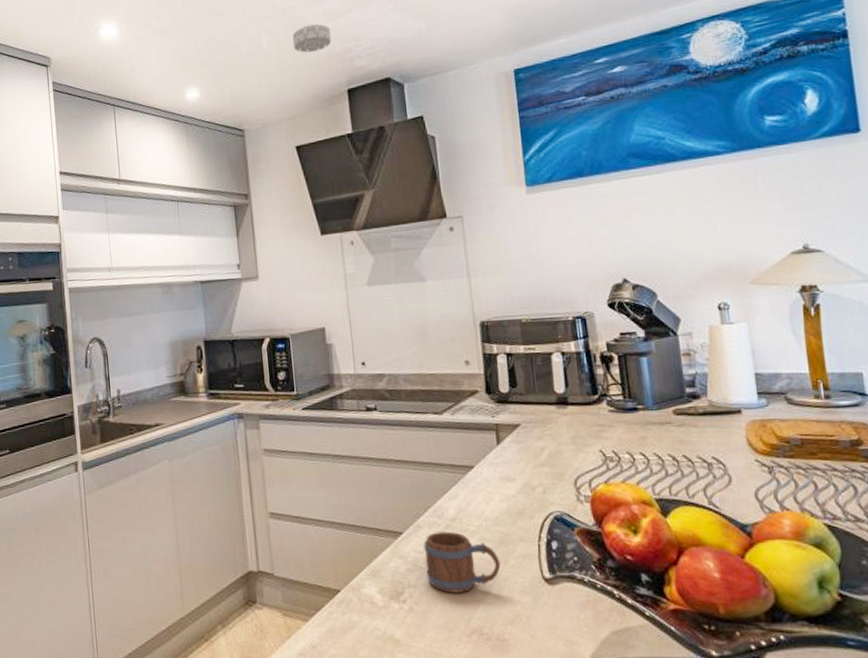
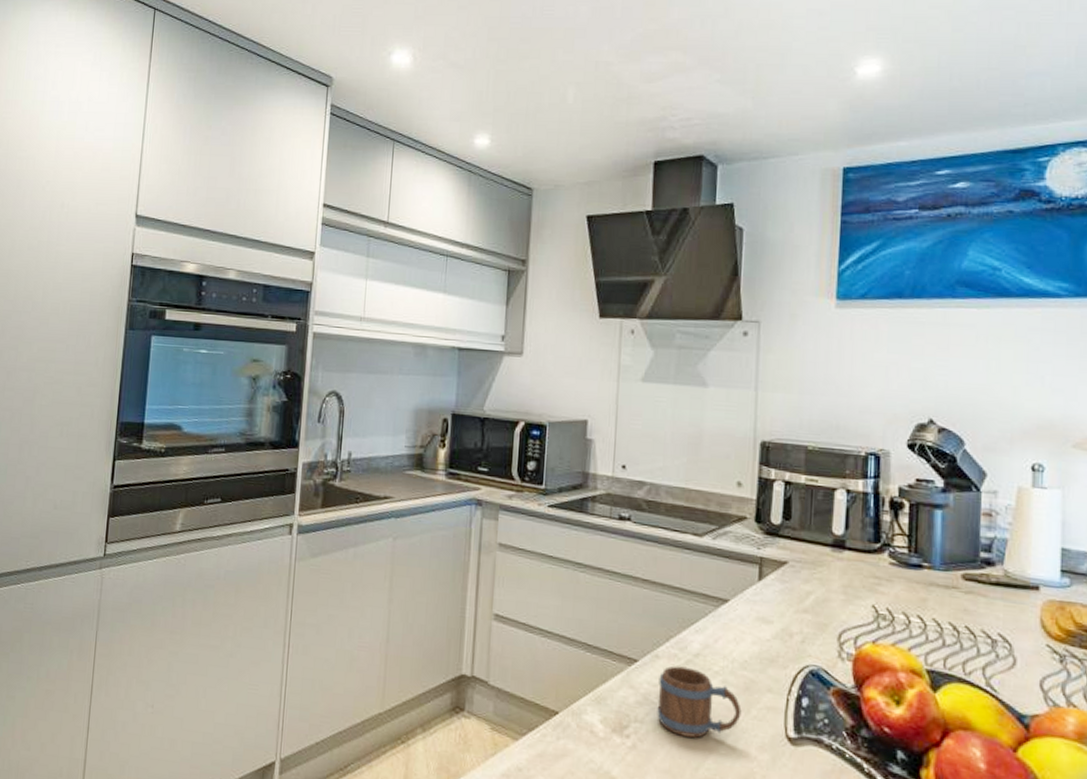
smoke detector: present [292,24,332,53] -> none [601,84,646,114]

